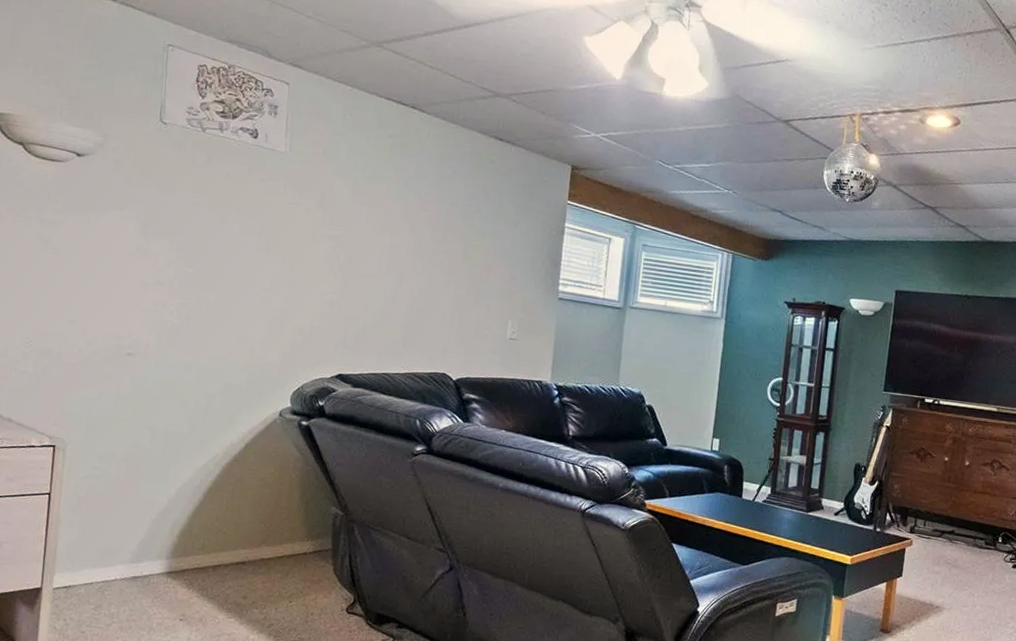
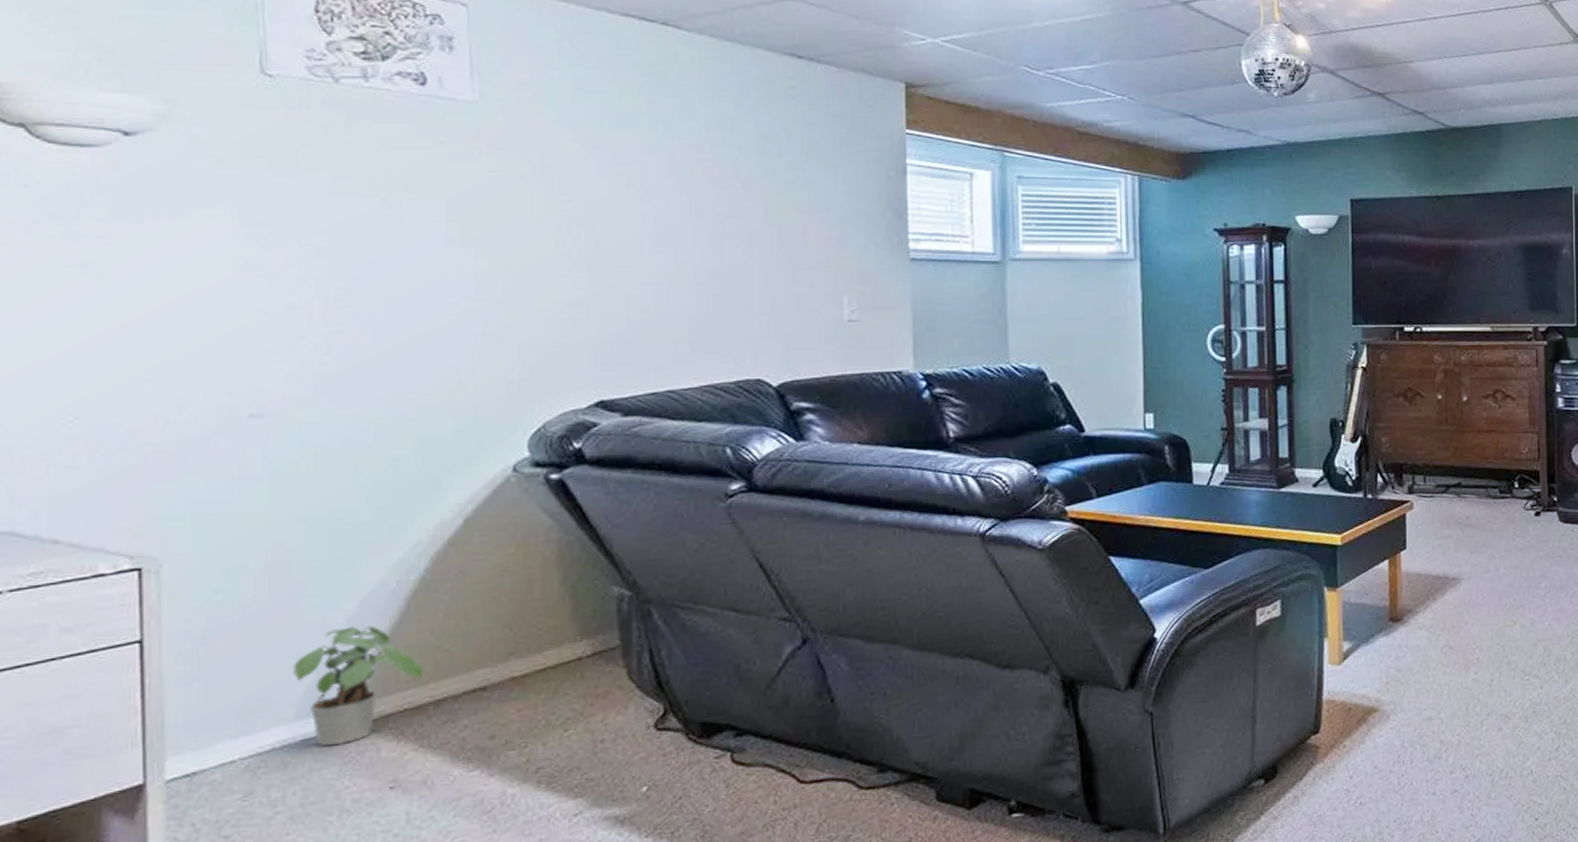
potted plant: none [133,505,210,585] -> present [293,625,424,747]

